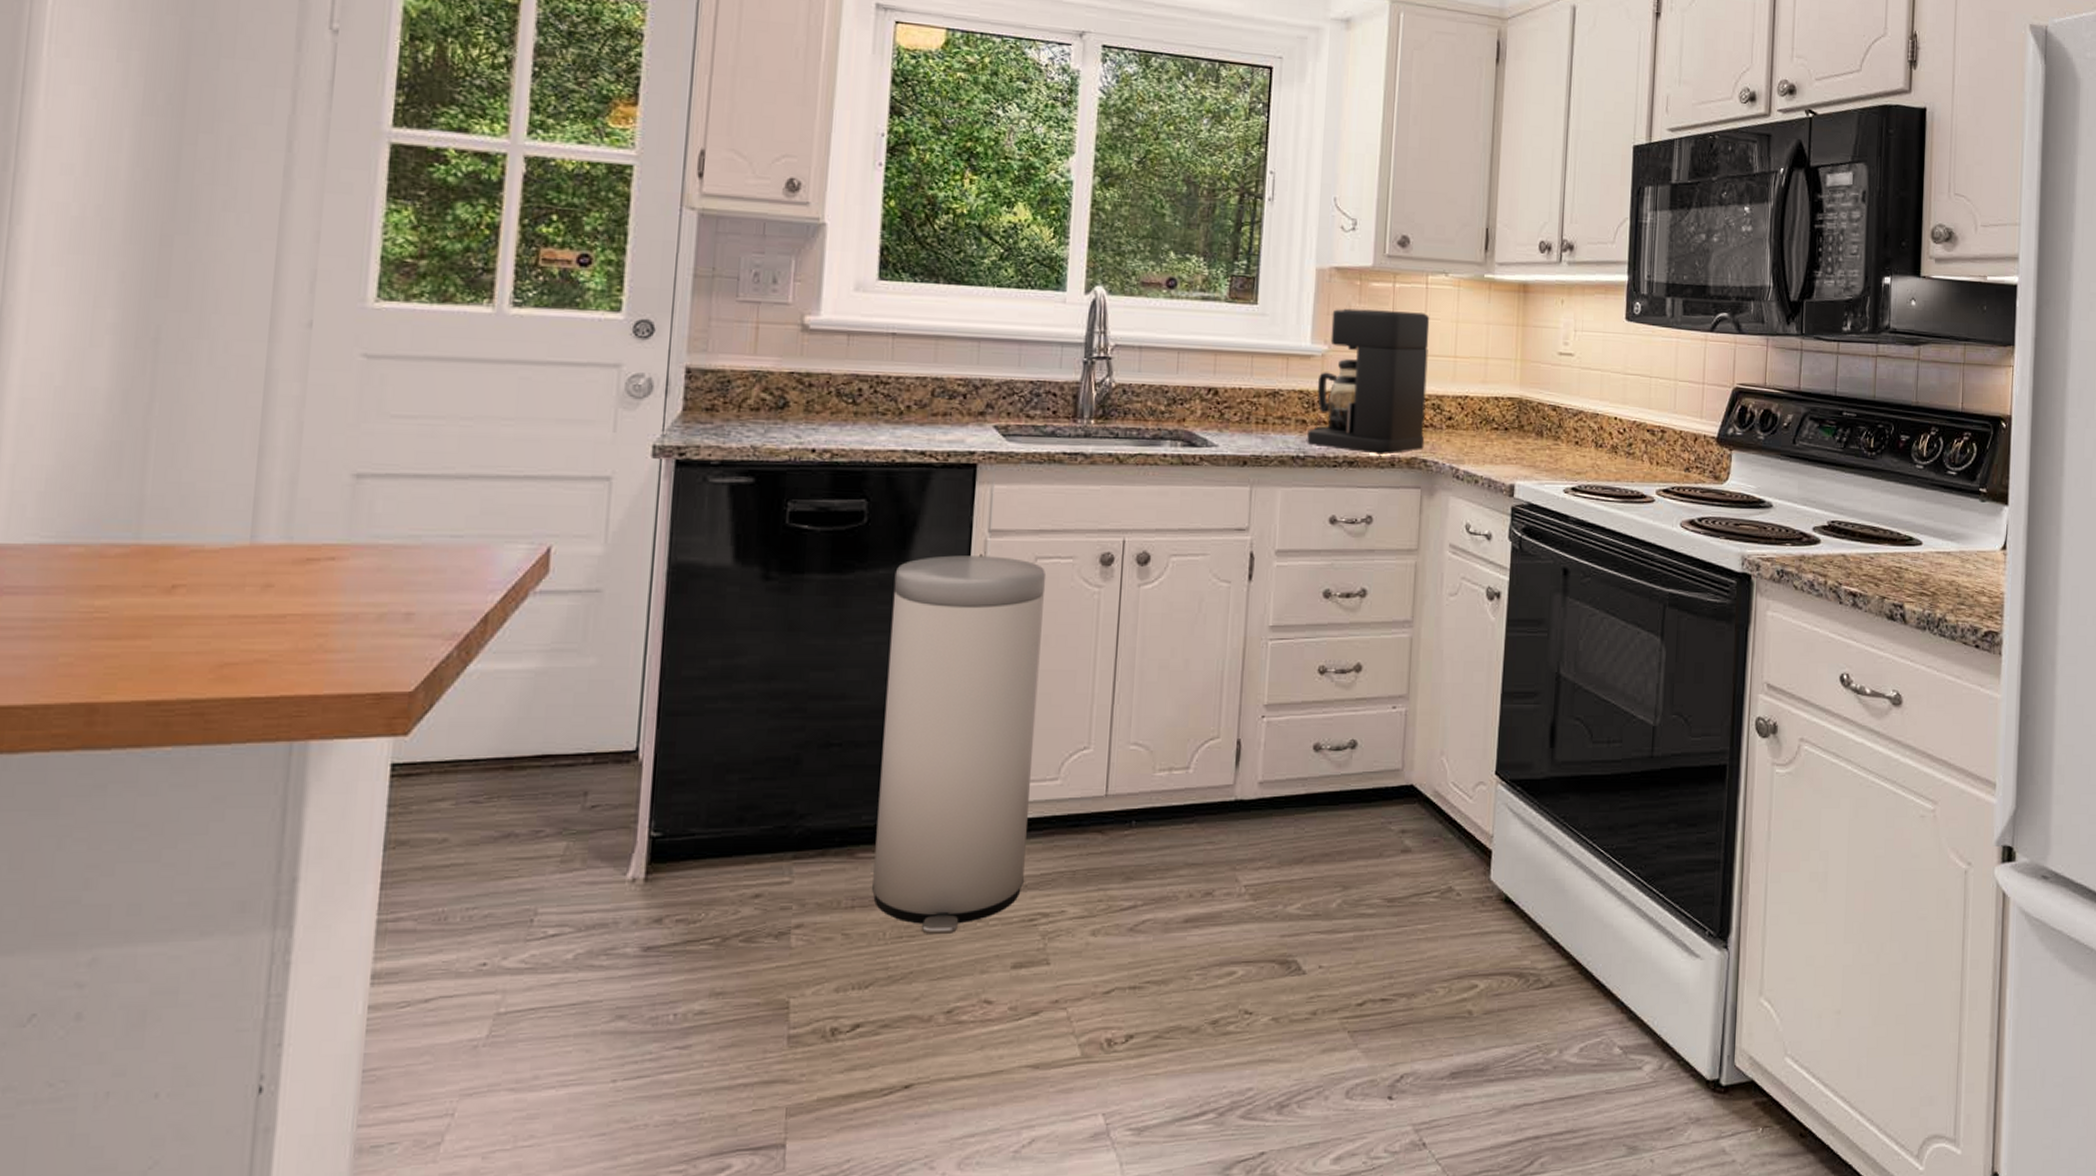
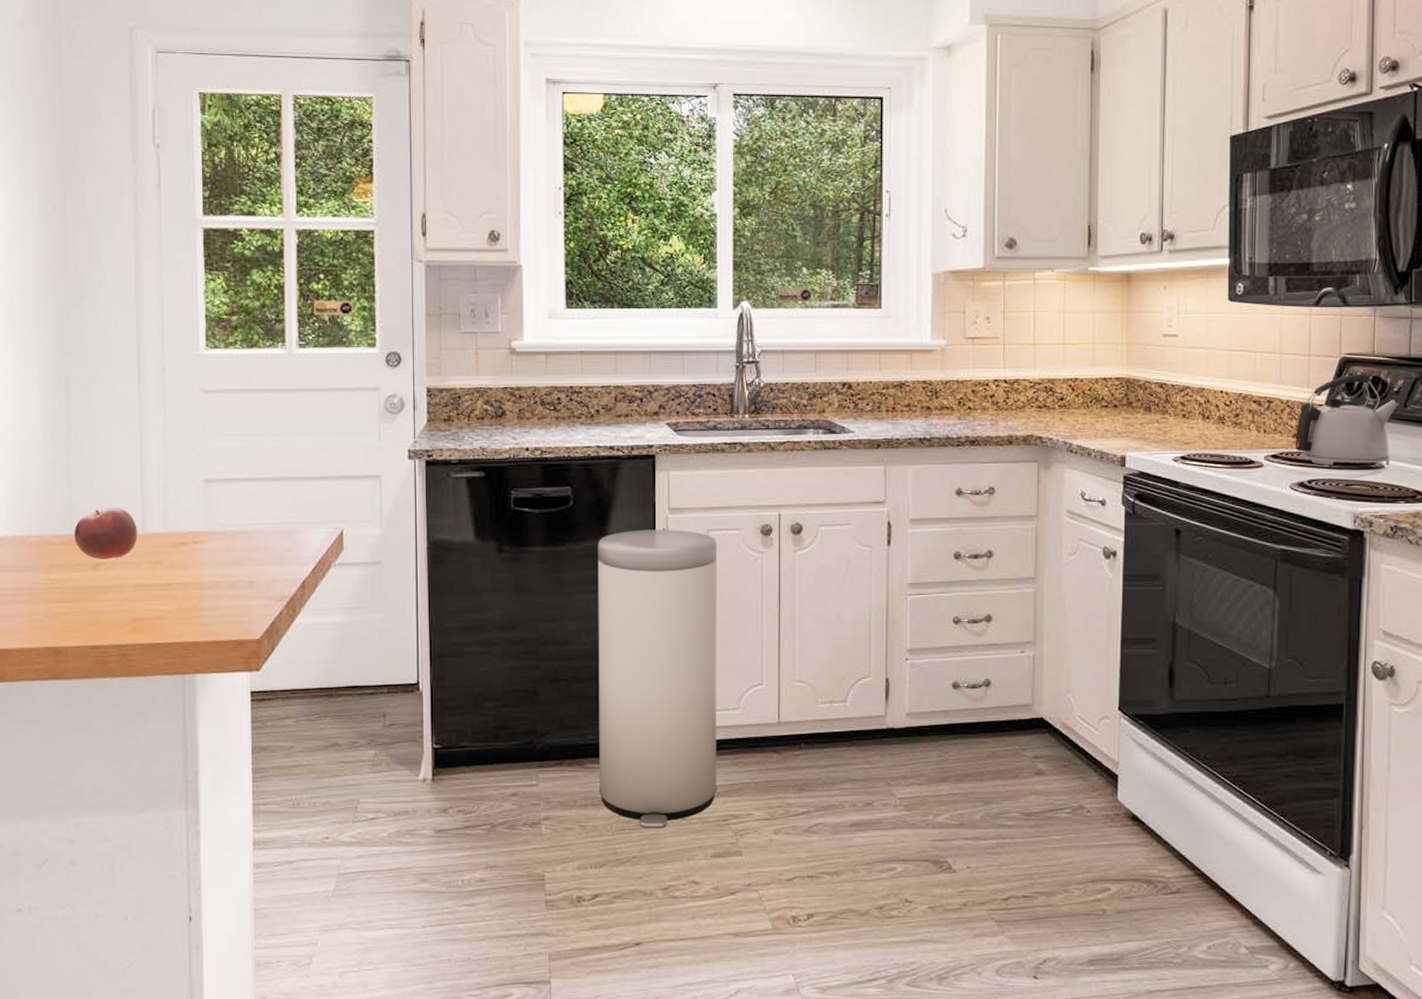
fruit: none [141,507,243,580] -> present [74,507,137,559]
coffee maker: present [1307,308,1430,456] -> none [932,306,1039,435]
kettle: none [1687,405,1789,504] -> present [1296,373,1400,465]

